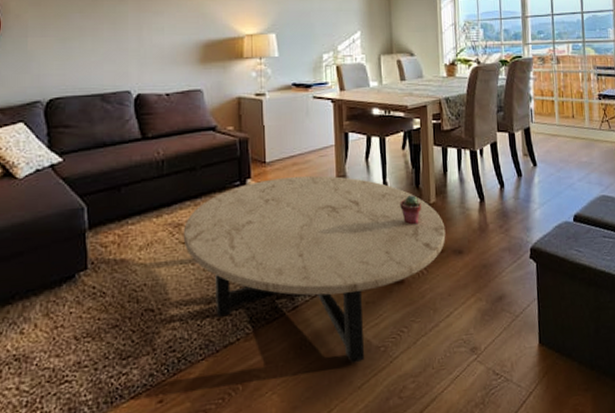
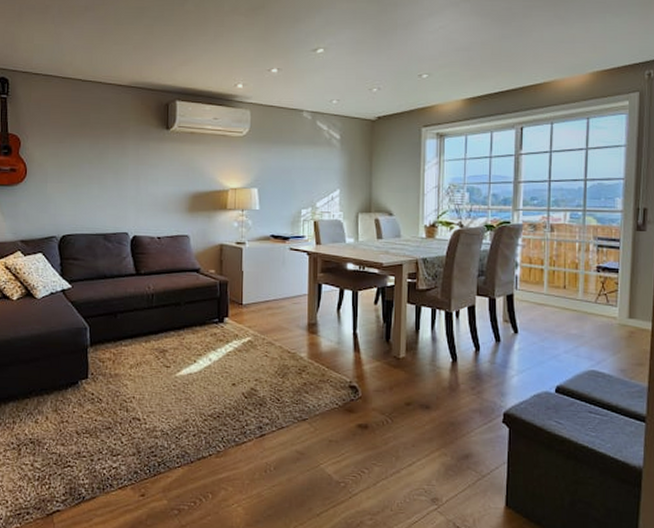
coffee table: present [183,175,446,364] -> none [167,319,414,493]
potted succulent: present [400,195,422,225] -> none [369,348,391,376]

